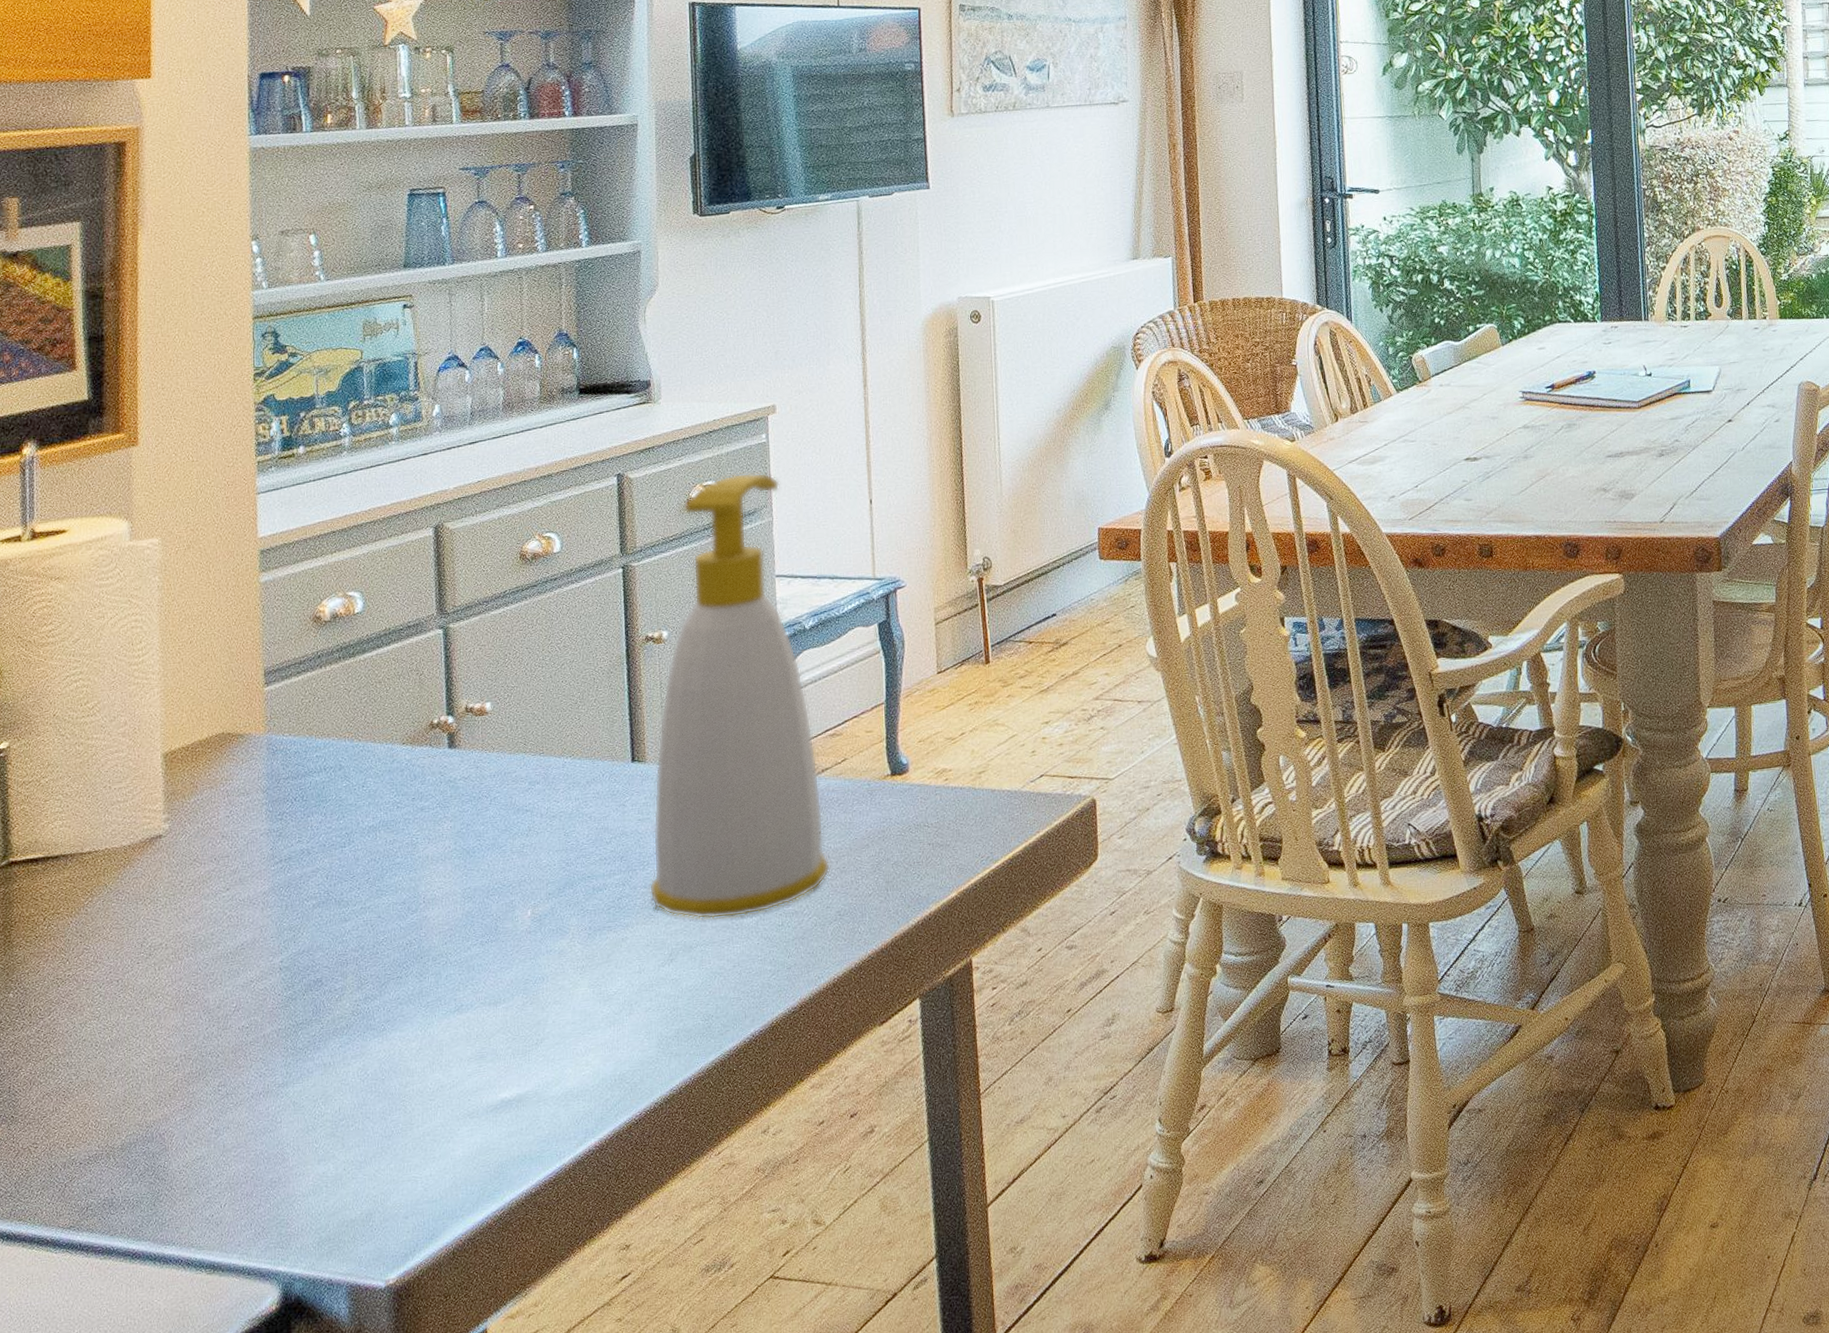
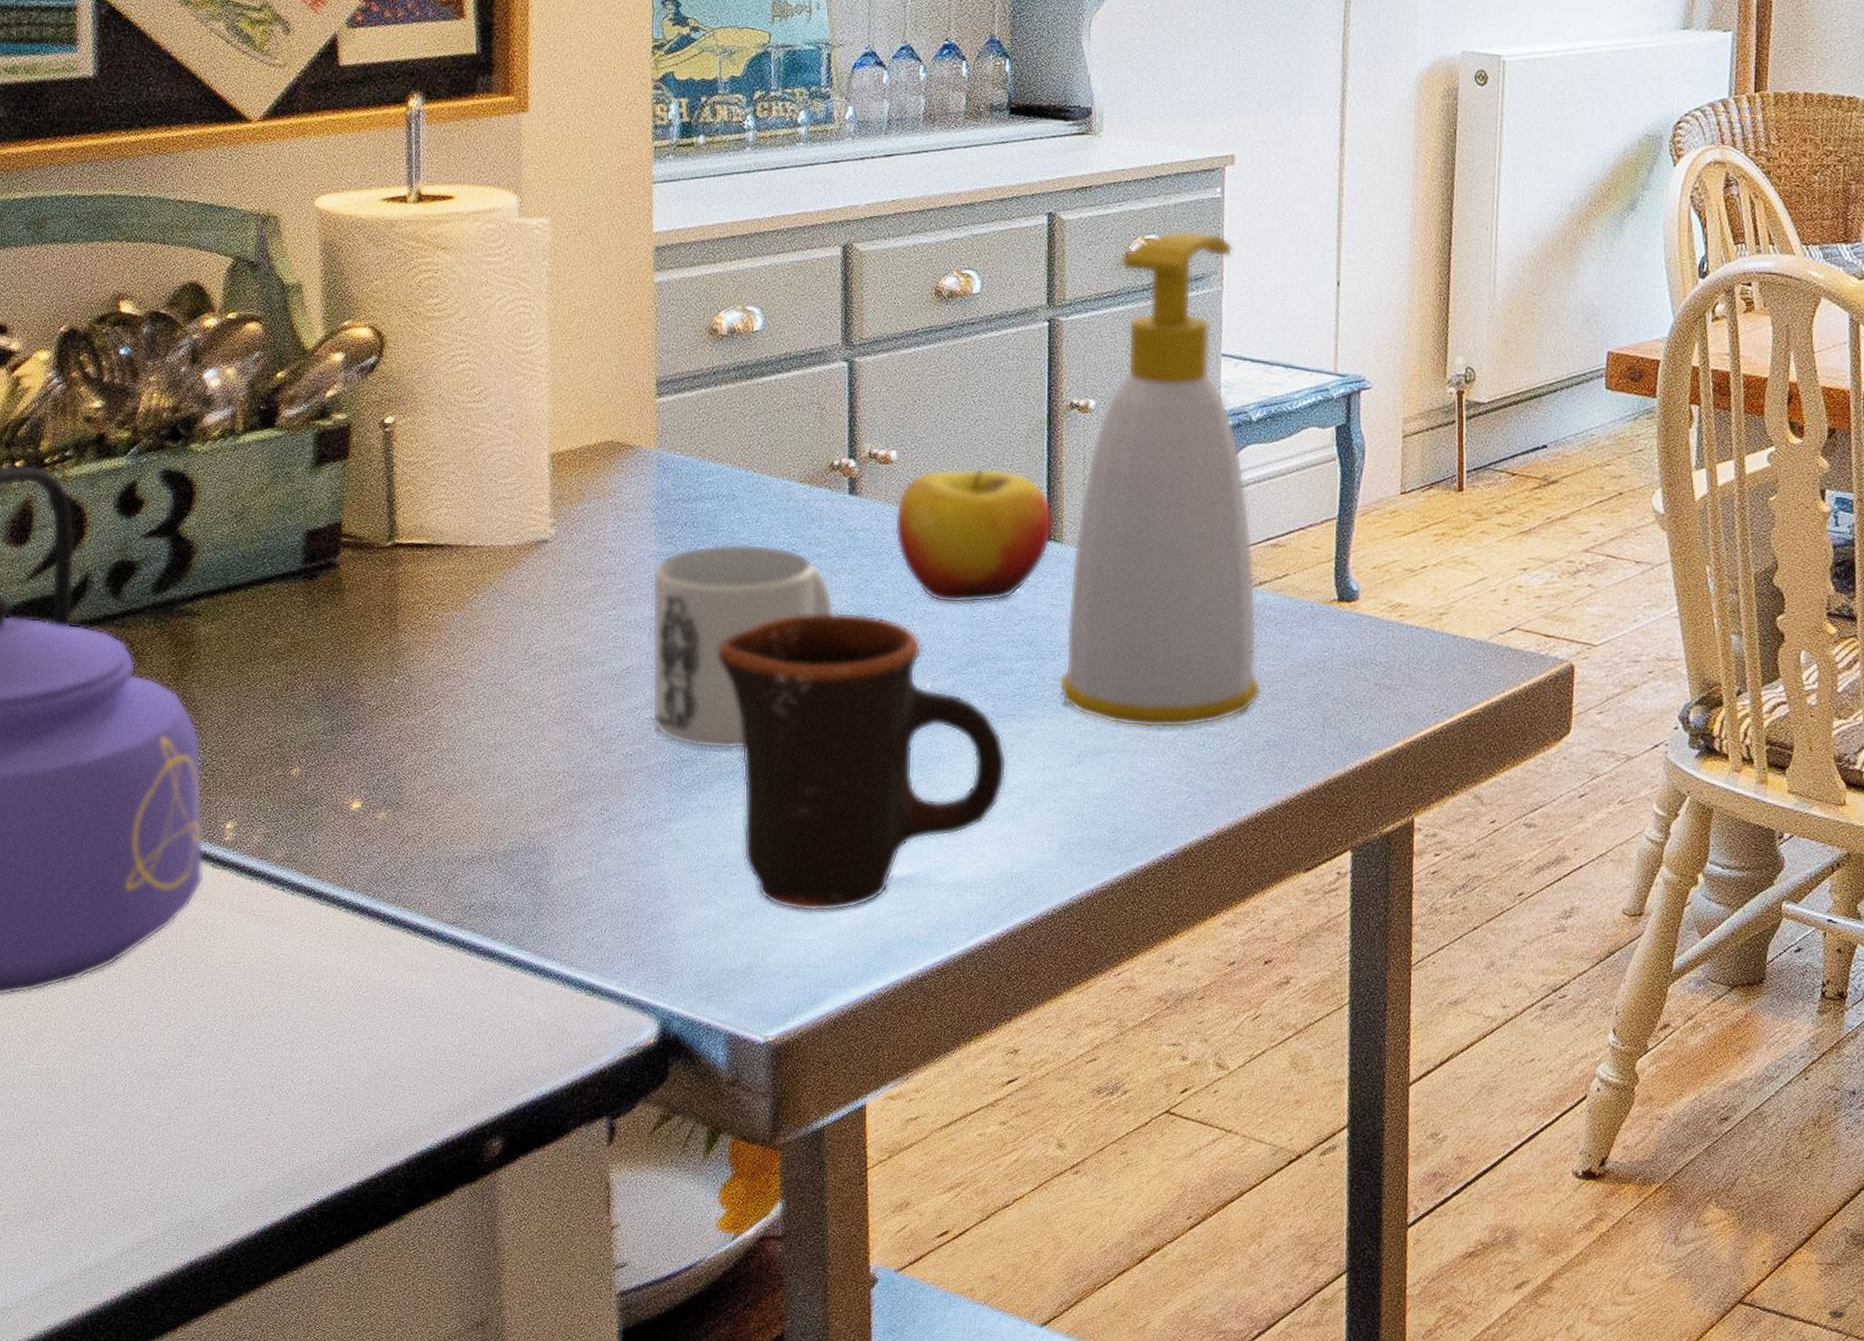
mug: none [264,806,439,1009] -> present [652,543,835,750]
mug: none [330,855,606,1150] -> present [718,611,1007,912]
apple: none [491,704,637,834] -> present [894,467,1054,604]

